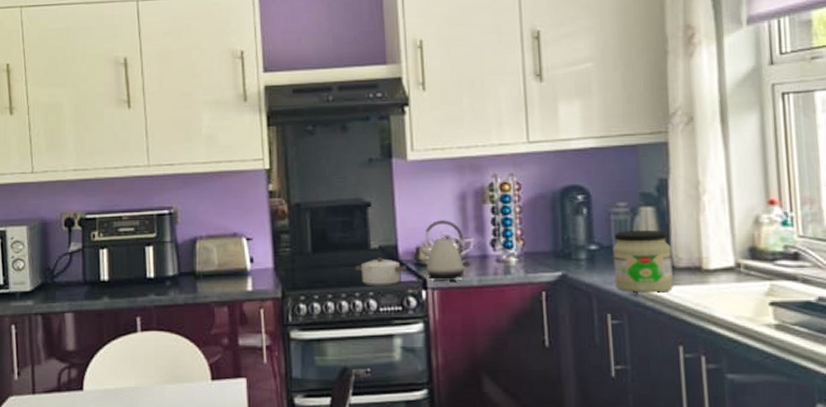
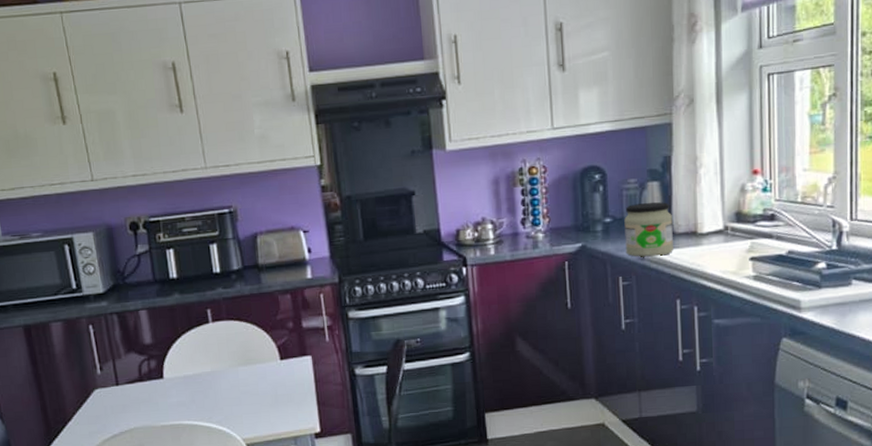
cooking pot: present [355,257,407,287] -> none [403,240,449,267]
kettle: present [419,220,469,281] -> none [459,203,503,258]

